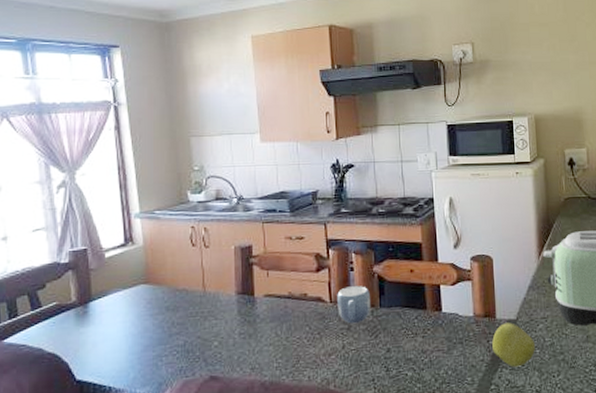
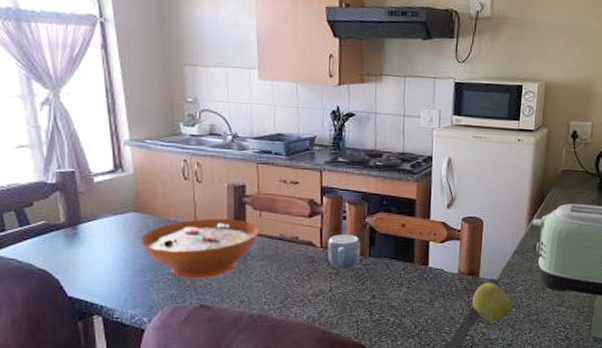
decorative bowl: none [150,281,267,349] -> present [141,218,259,279]

